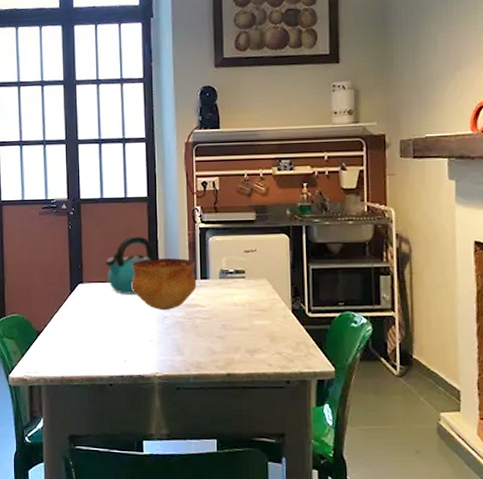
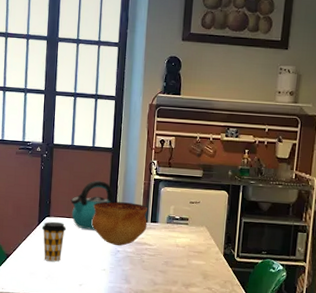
coffee cup: none [74,289,103,336] -> present [41,222,67,262]

